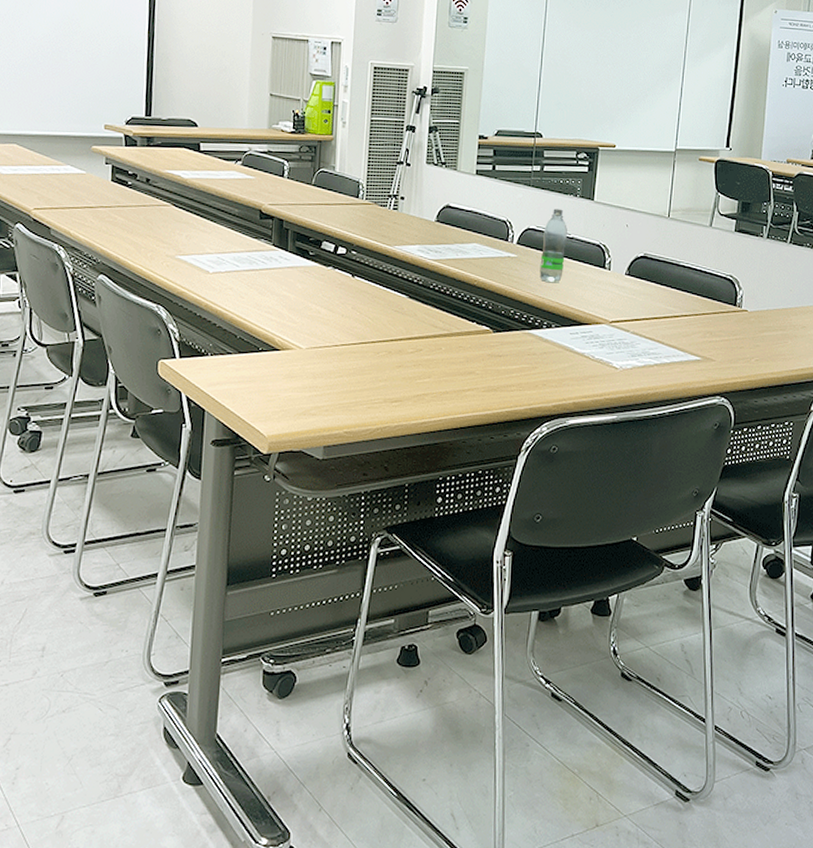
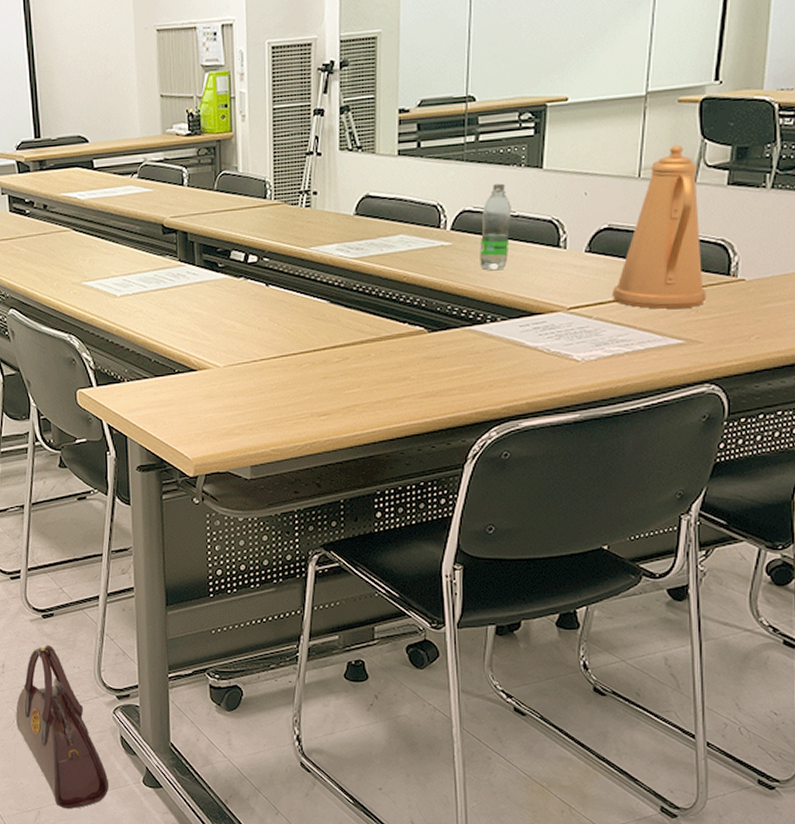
handbag: none [50,625,146,813] -> present [16,644,110,810]
coffee pot: none [645,194,719,331] -> present [611,145,707,309]

